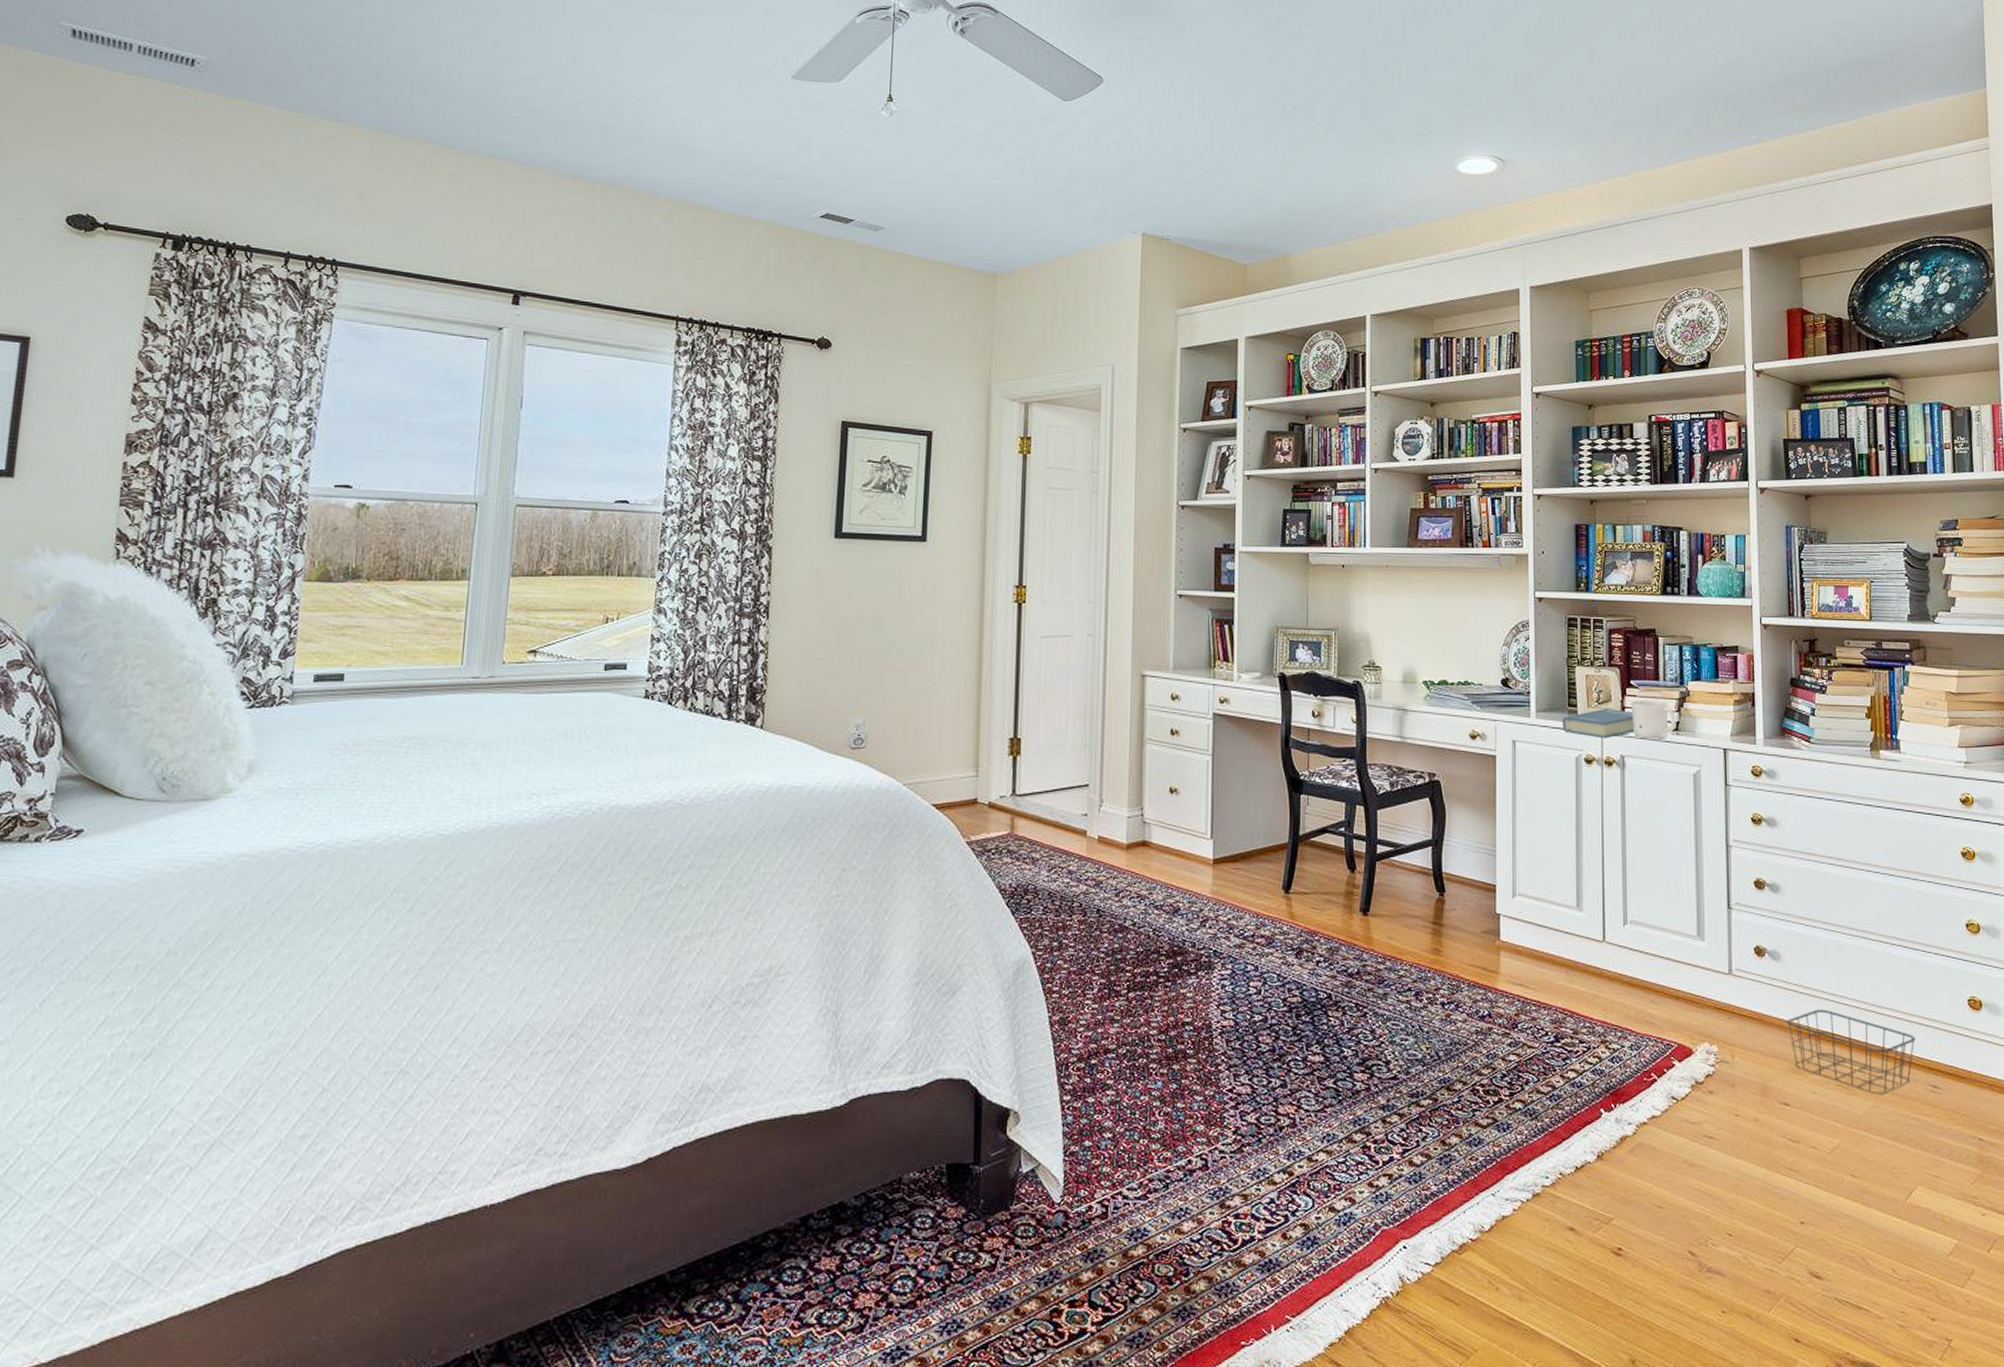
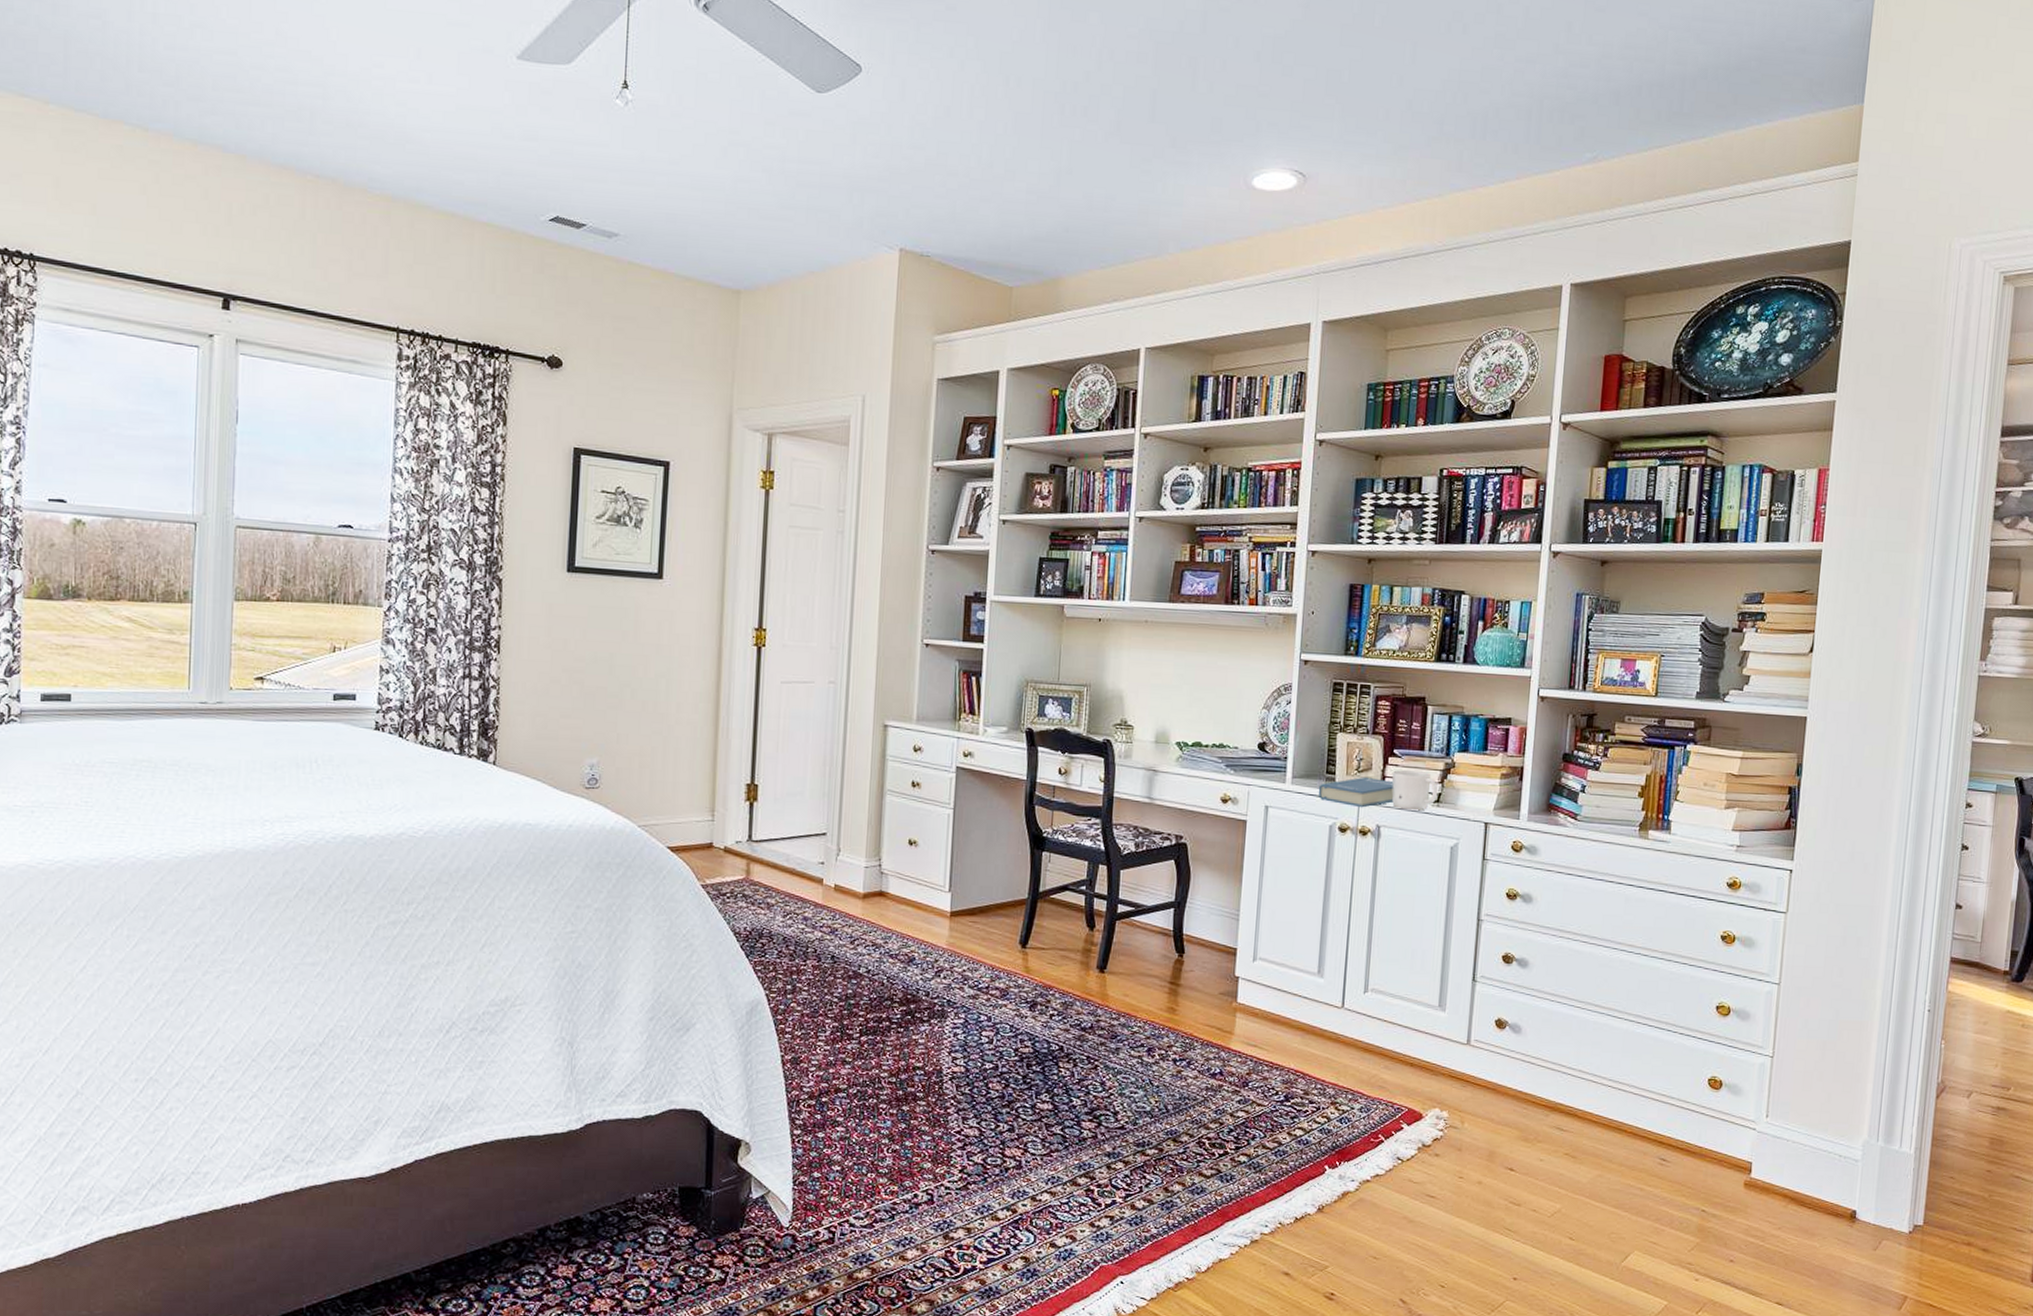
basket: present [1786,1009,1915,1094] -> none [1520,1081,1650,1165]

